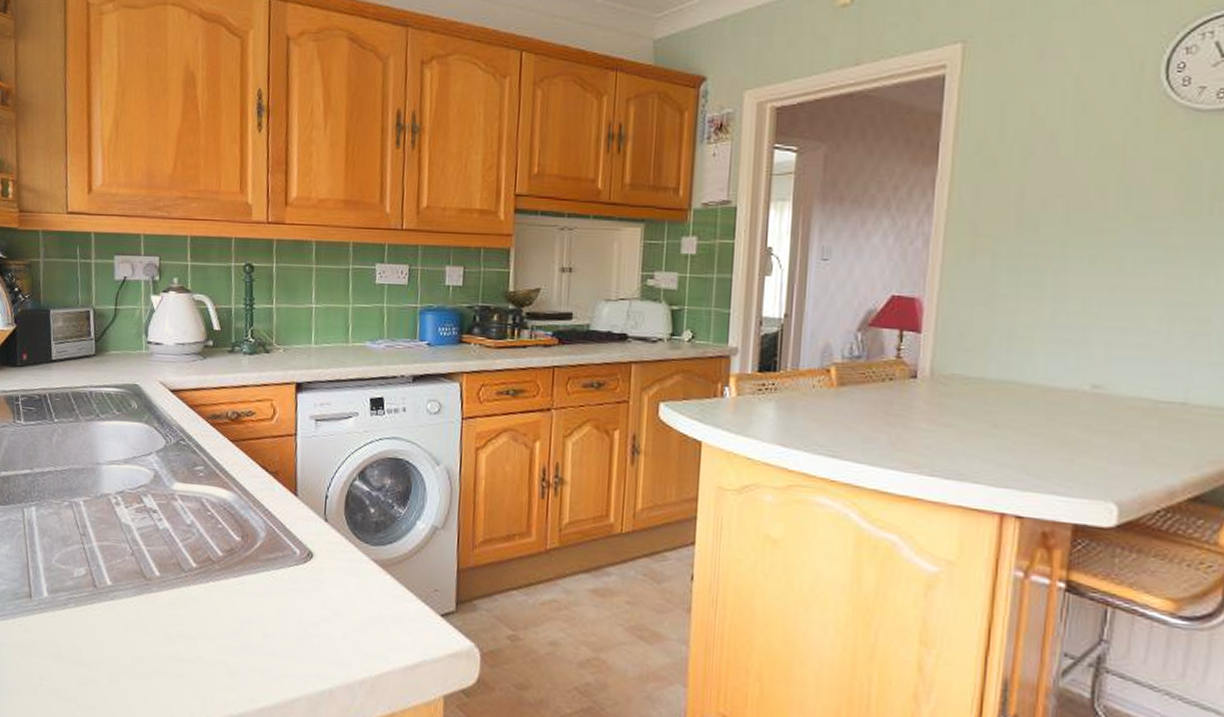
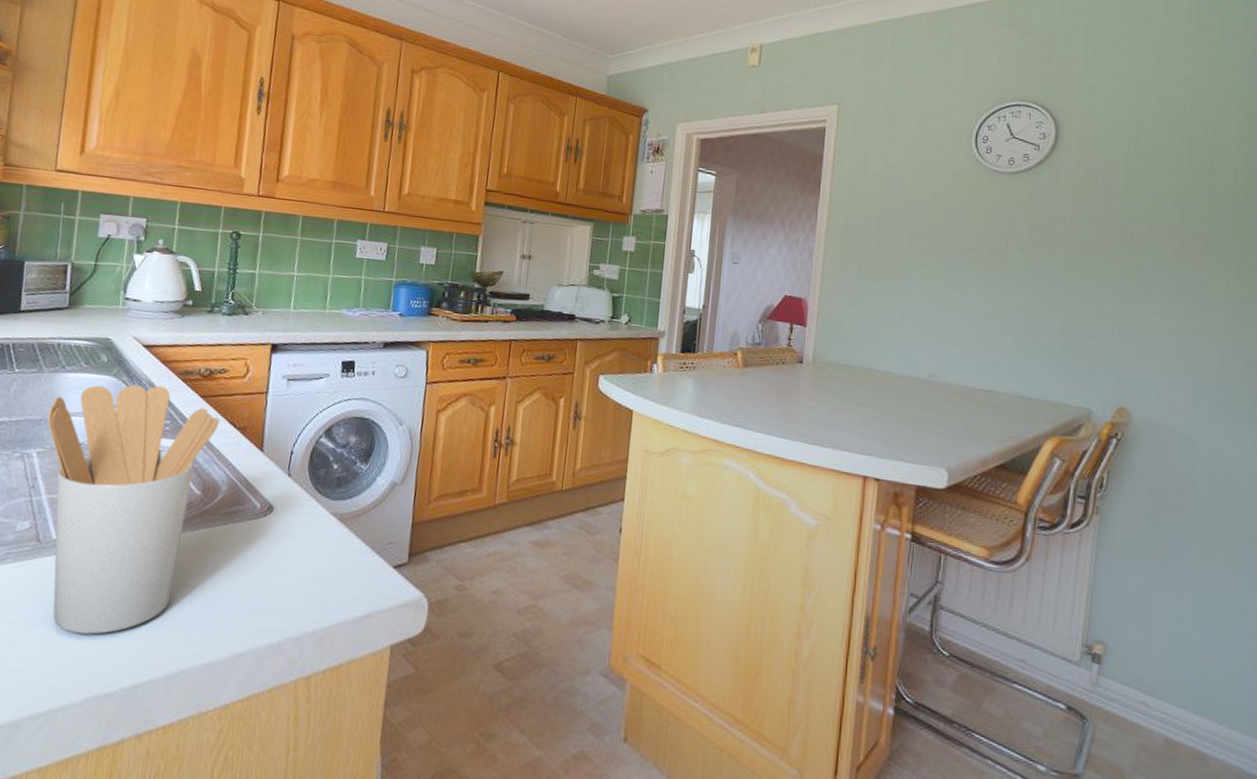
utensil holder: none [89,431,251,677] -> present [47,384,220,635]

